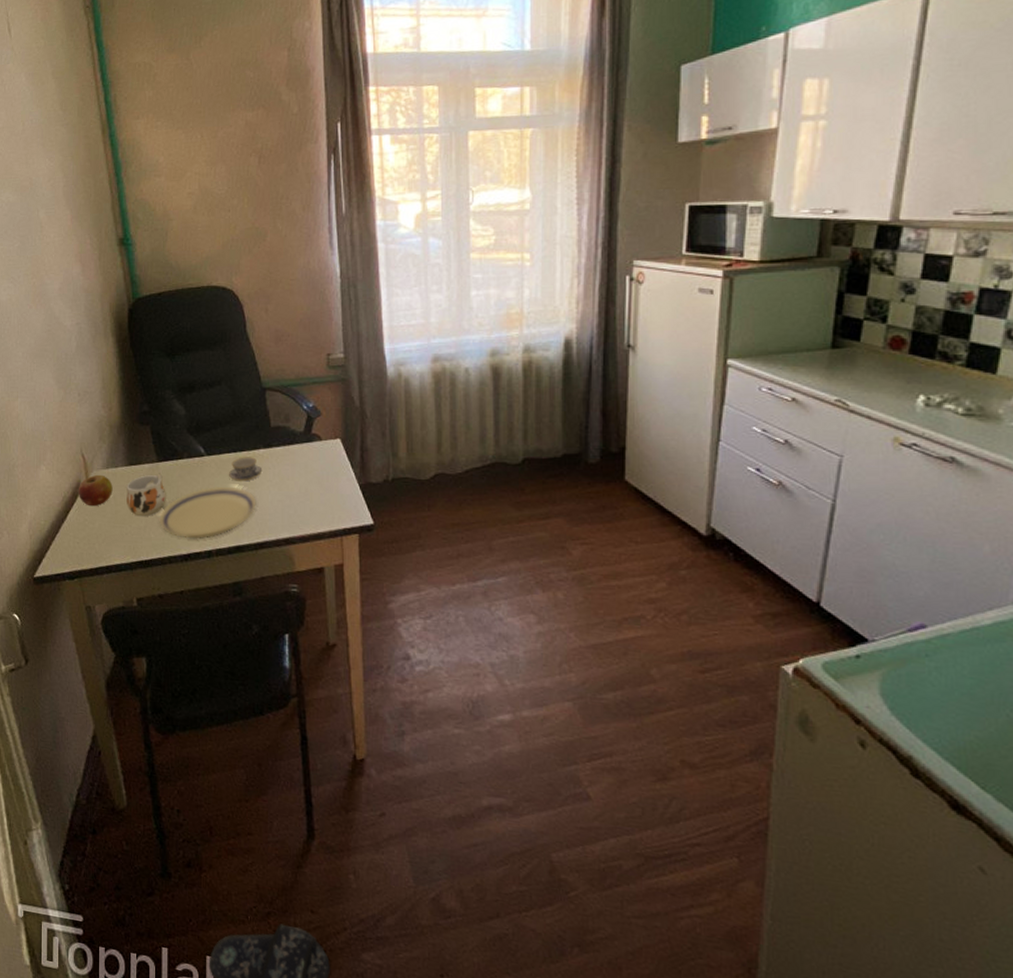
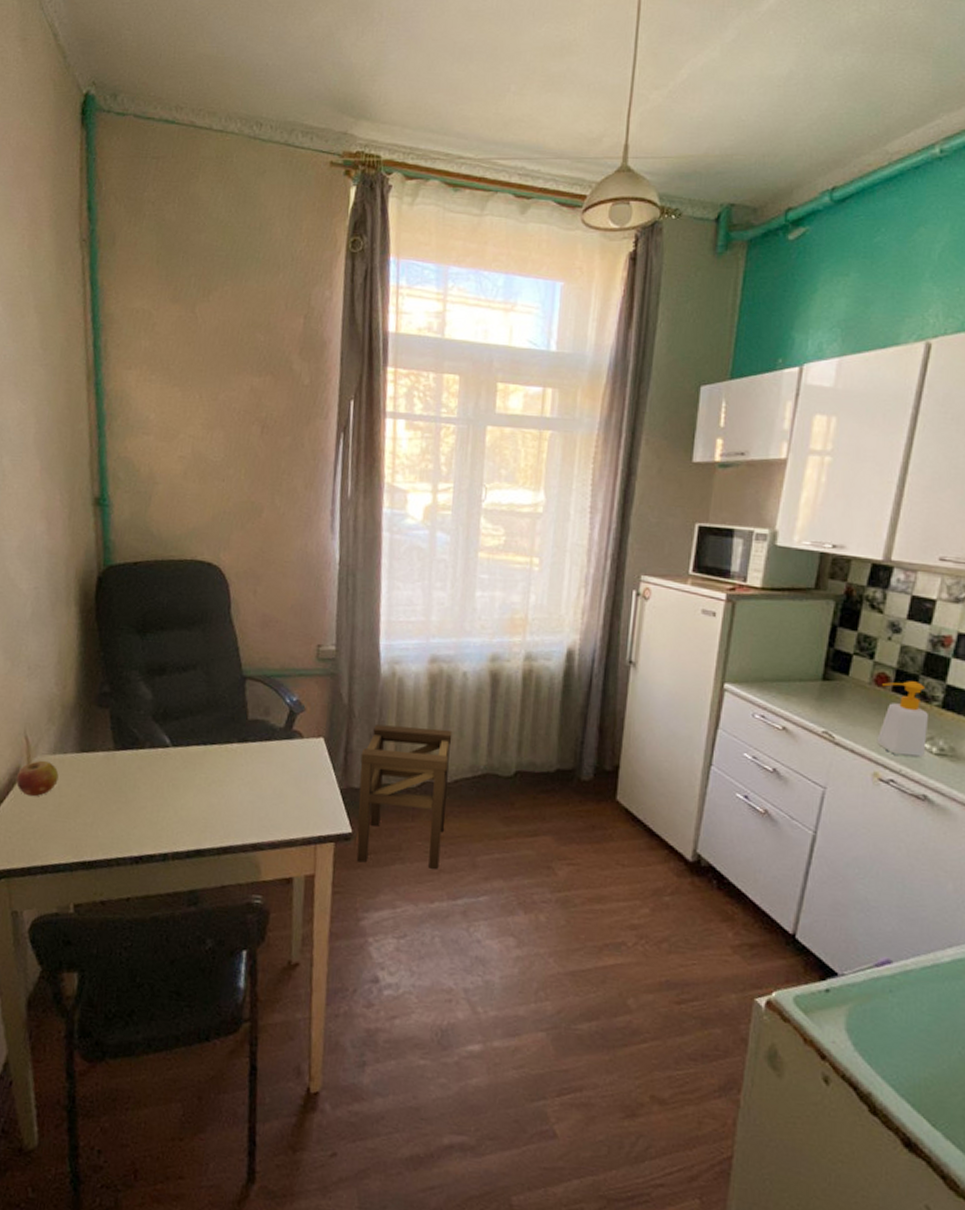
mug: present [126,473,166,516] -> none [73,763,121,811]
plate: present [159,486,256,539] -> none [109,781,224,840]
teacup: present [229,457,263,482] -> none [196,750,234,779]
stool: none [376,423,460,554] -> present [356,724,453,869]
soap bottle: none [895,342,951,418] -> present [876,681,928,757]

